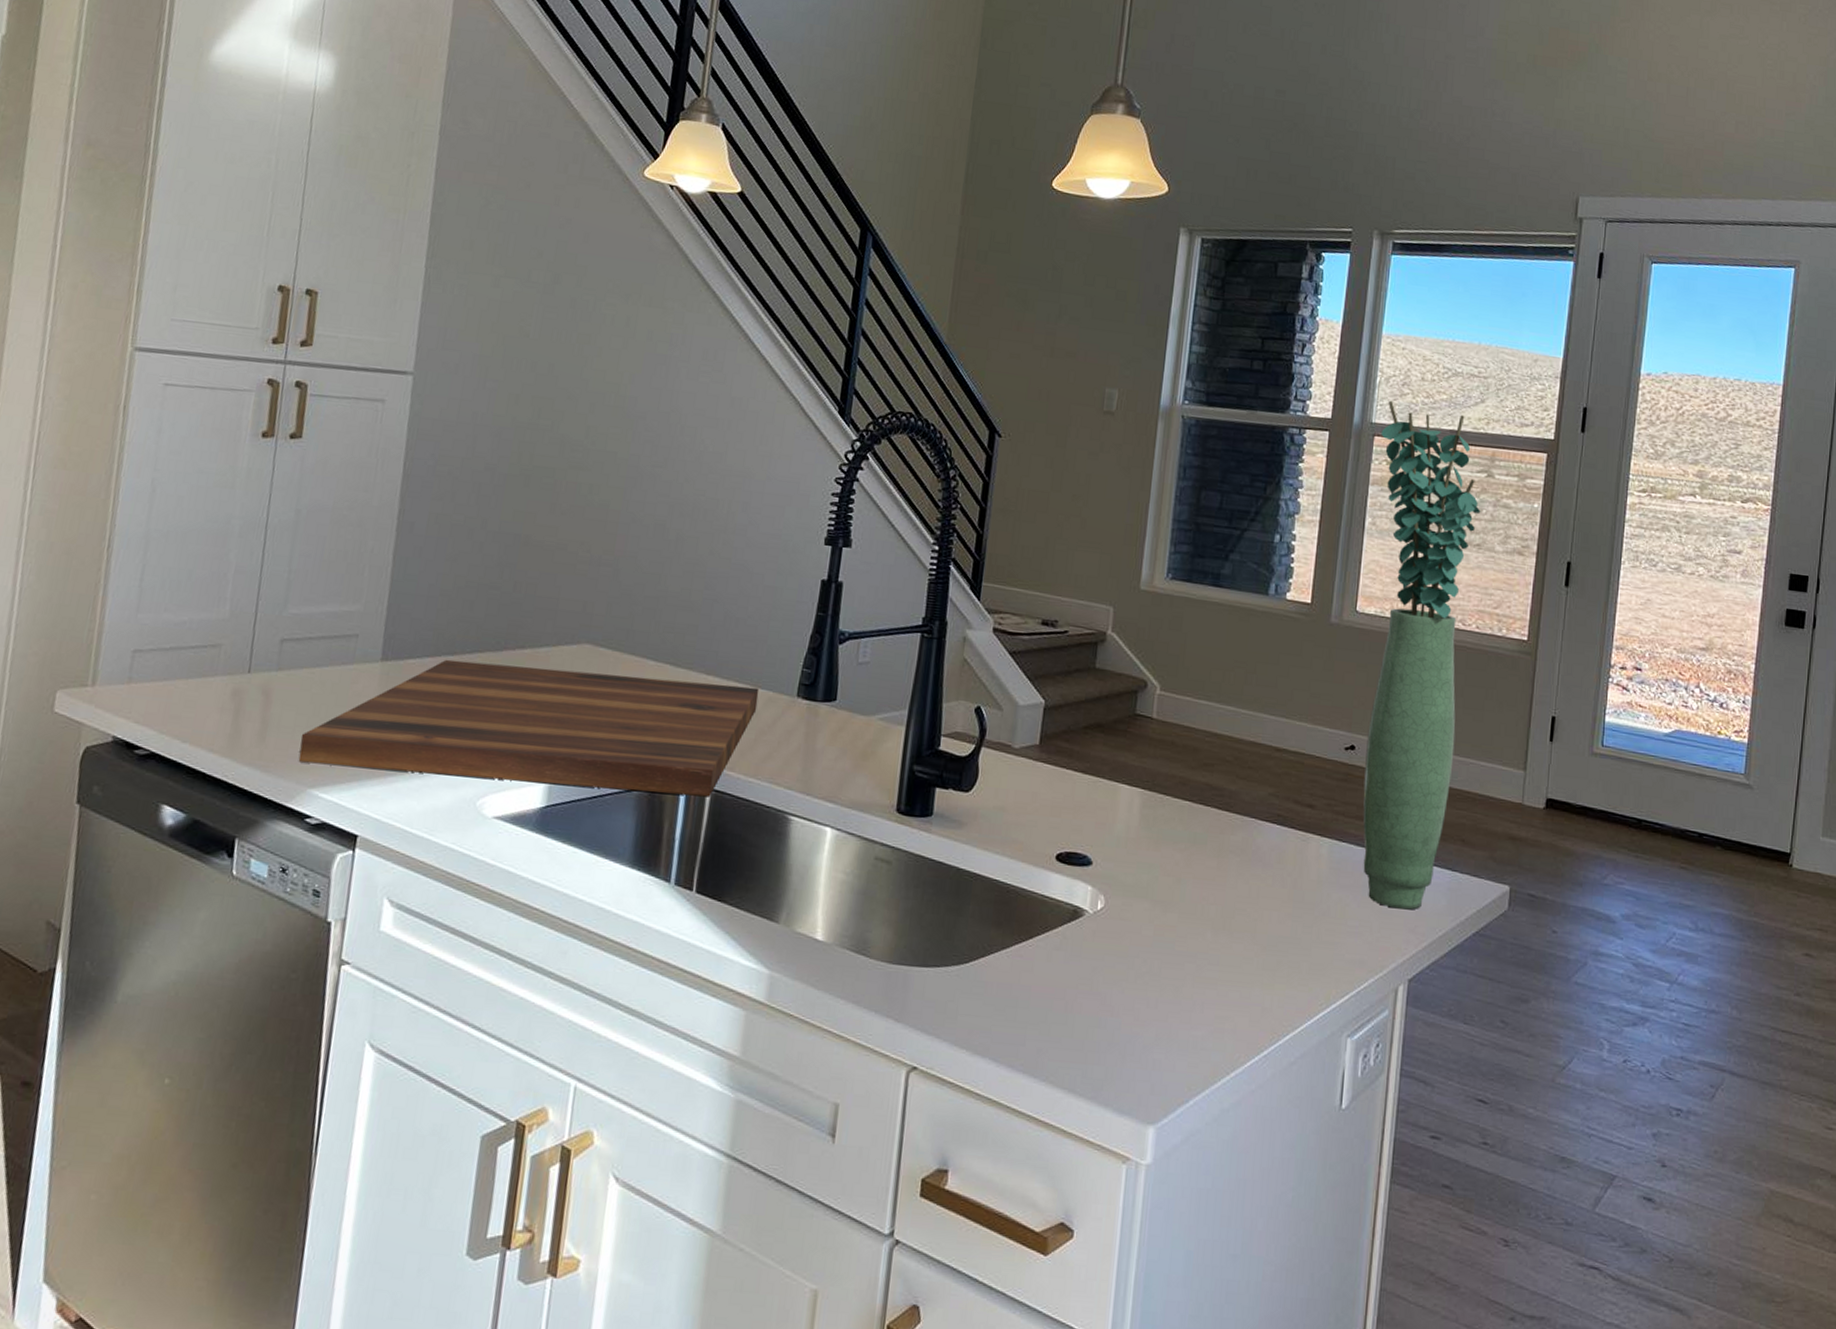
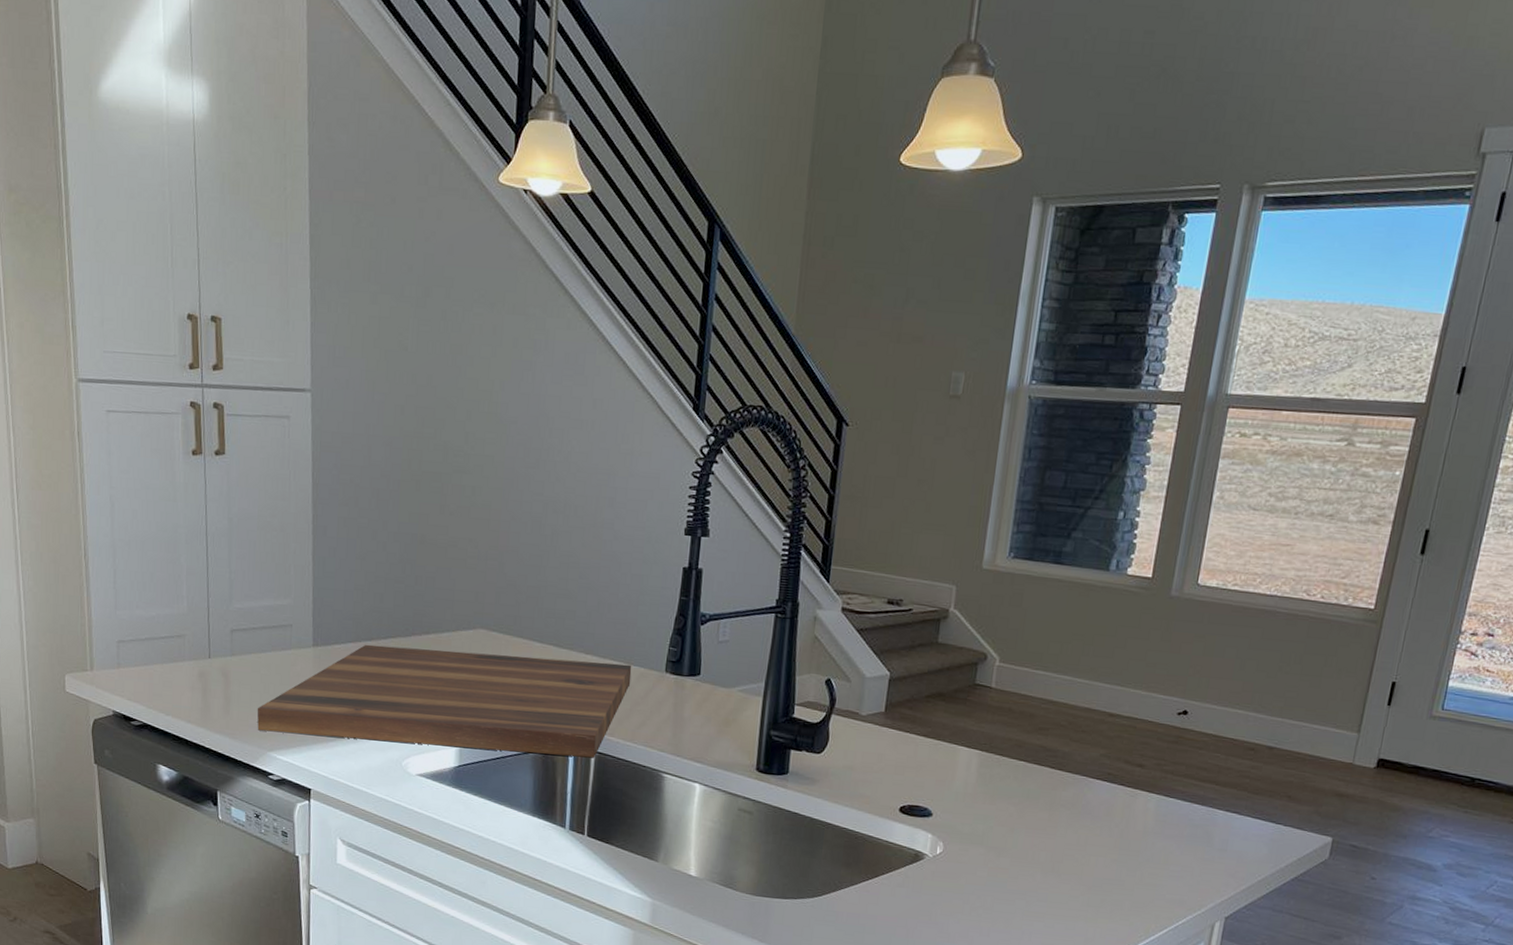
vase: present [1363,400,1481,910] -> none [1188,370,1337,858]

